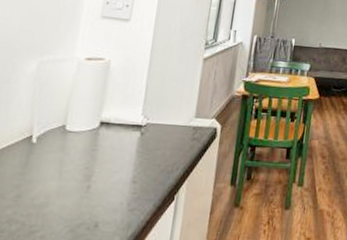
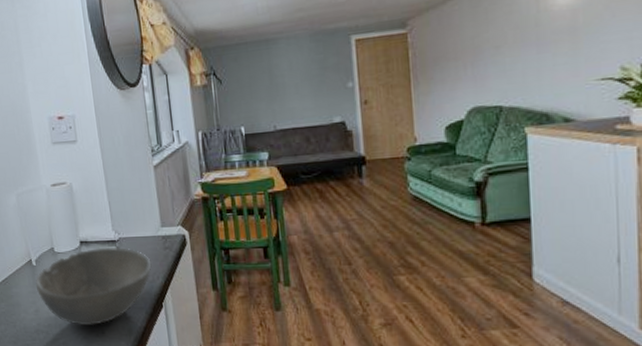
bowl: none [27,130,175,217] -> present [35,246,152,326]

